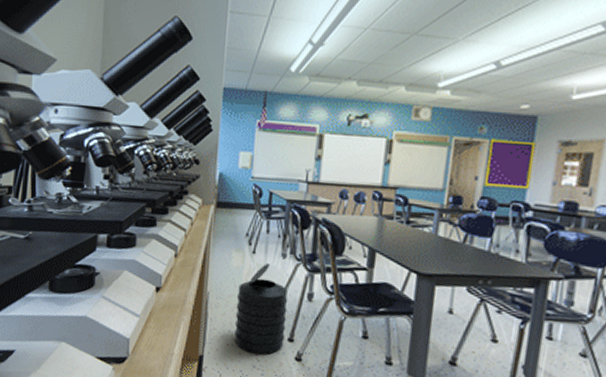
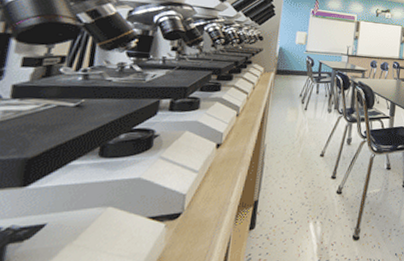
trash can: present [234,264,288,355] -> none [287,118,332,193]

